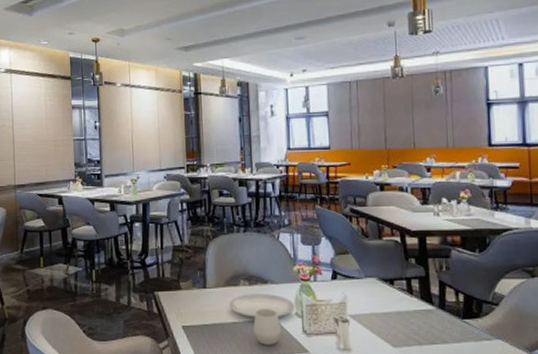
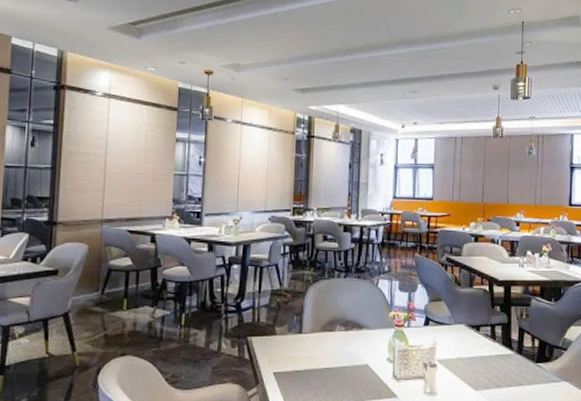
plate: present [228,293,295,319] -> none [323,338,387,365]
cup: present [253,309,281,345] -> none [345,354,372,390]

